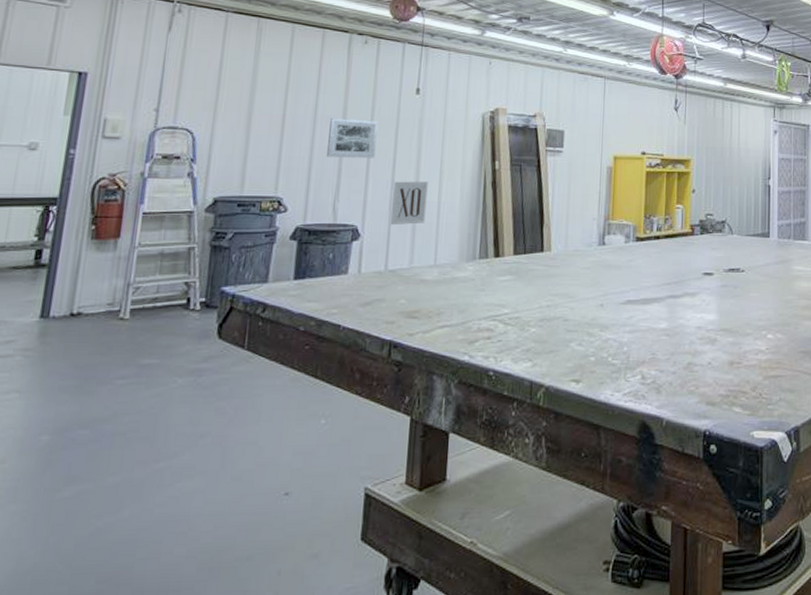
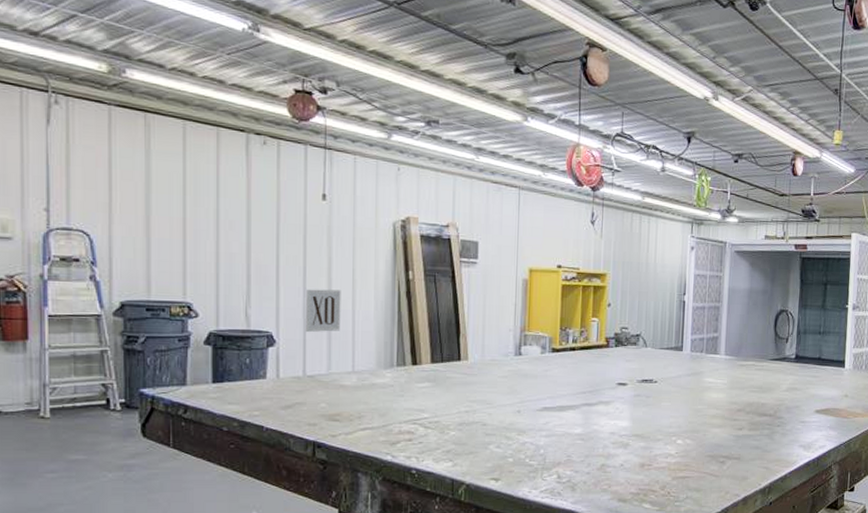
wall art: present [326,118,378,158] -> none [233,223,284,265]

